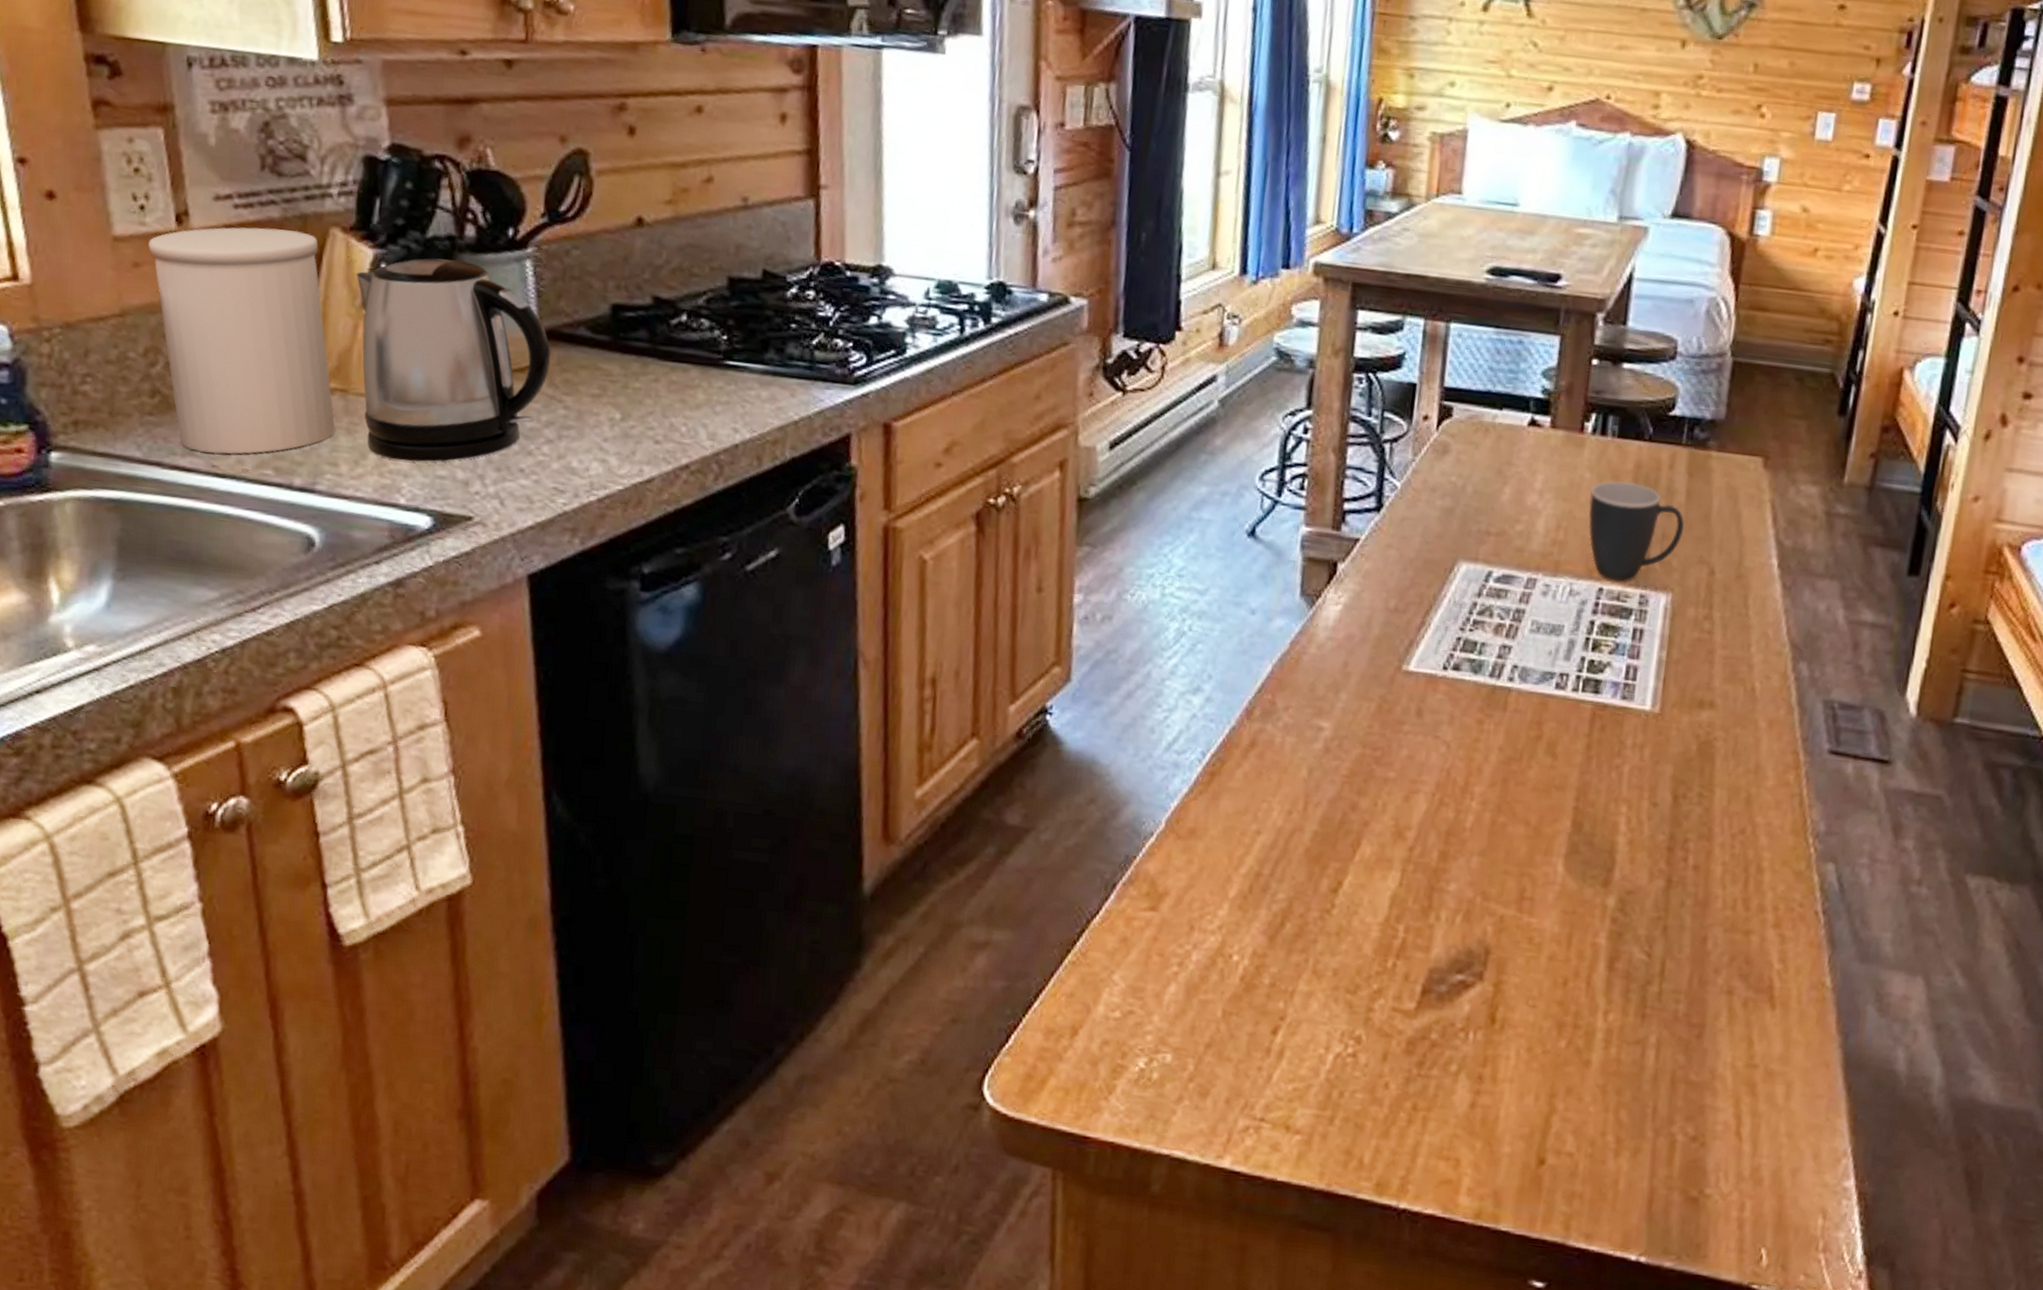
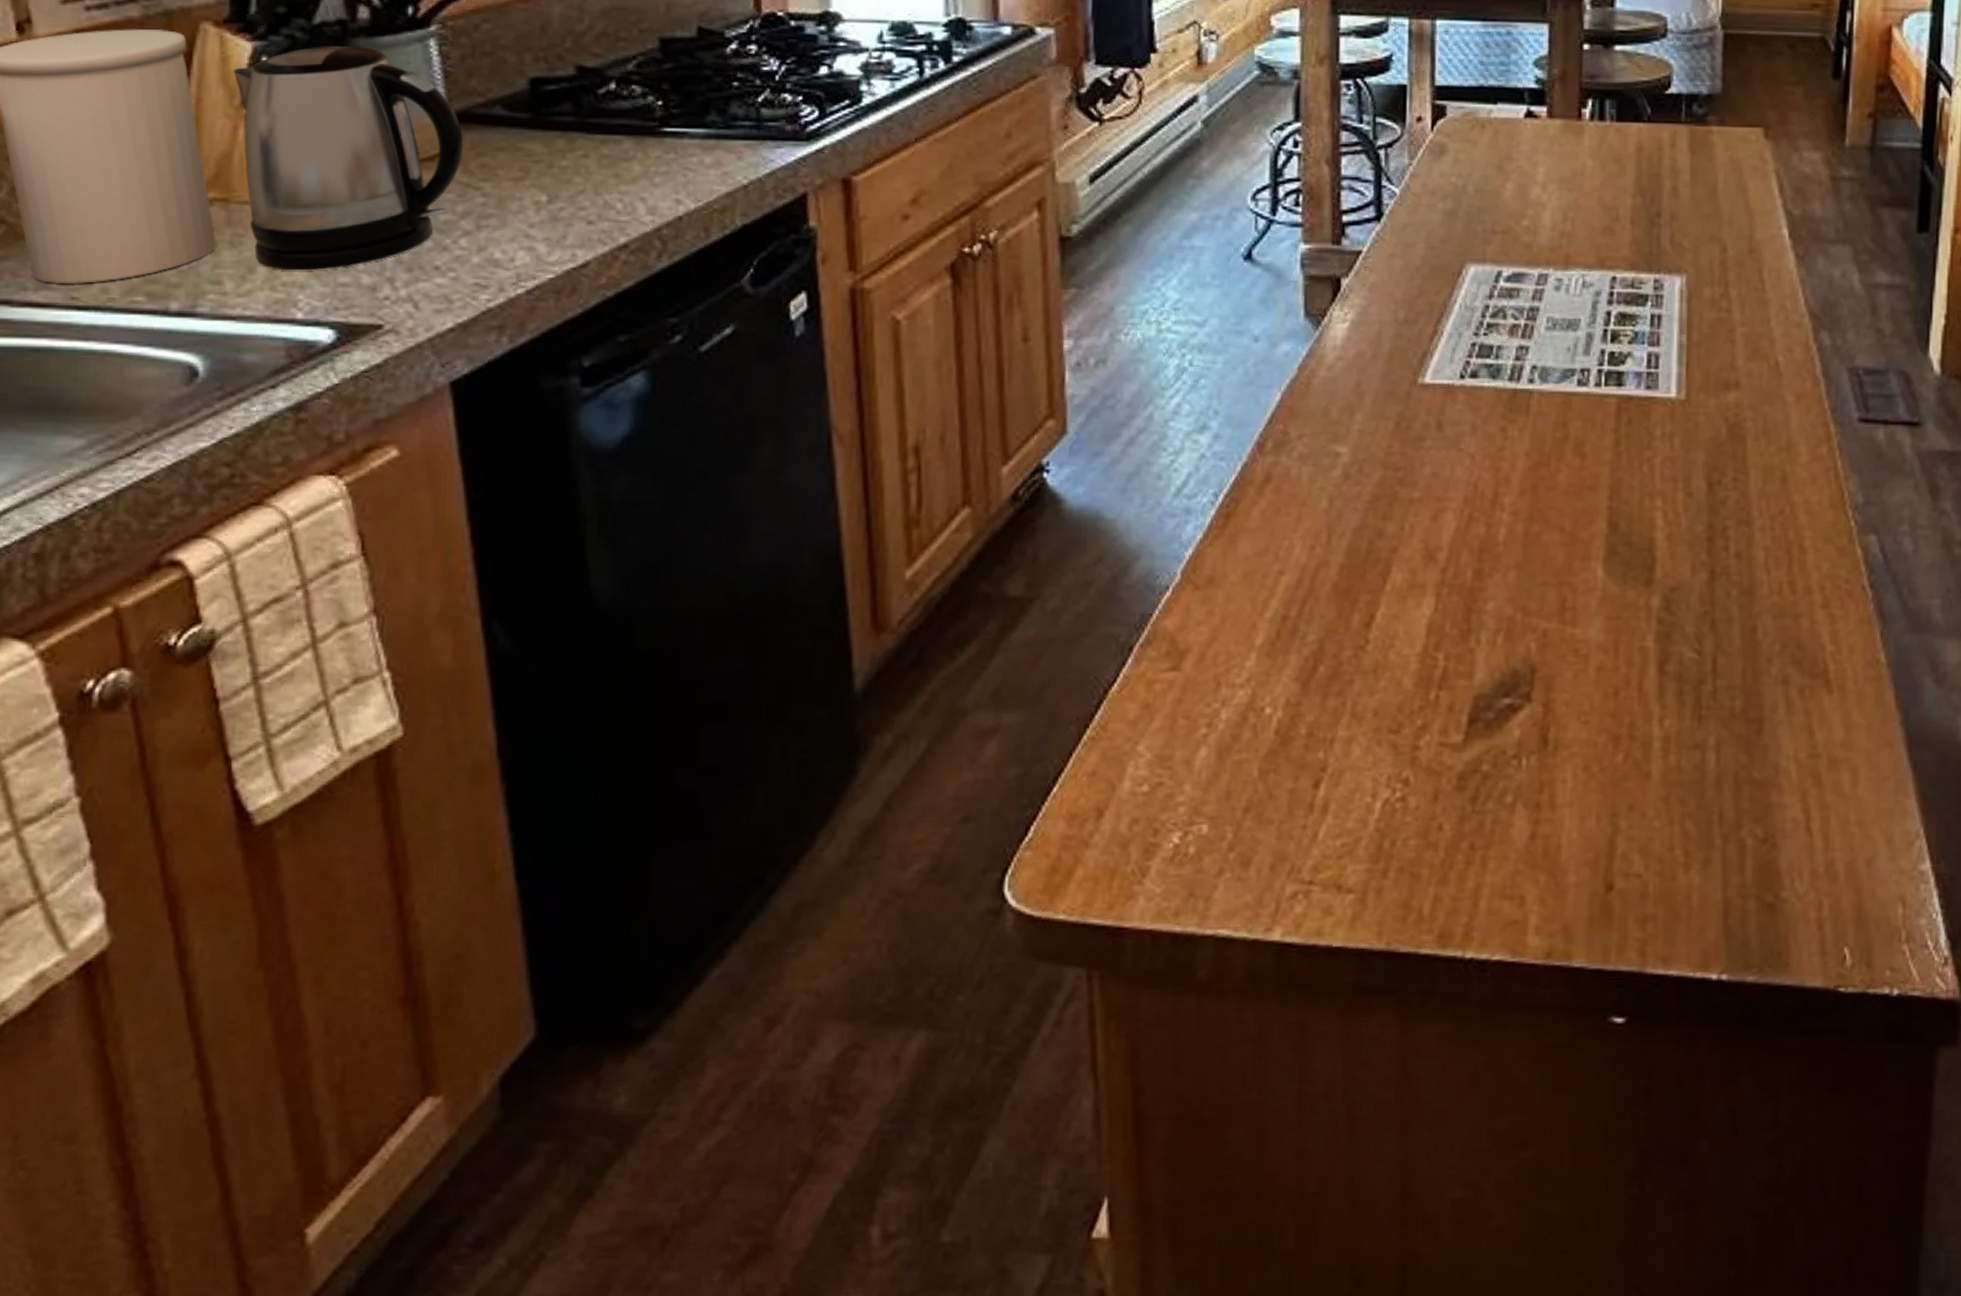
mug: present [1589,481,1685,581] -> none [1594,165,1692,267]

